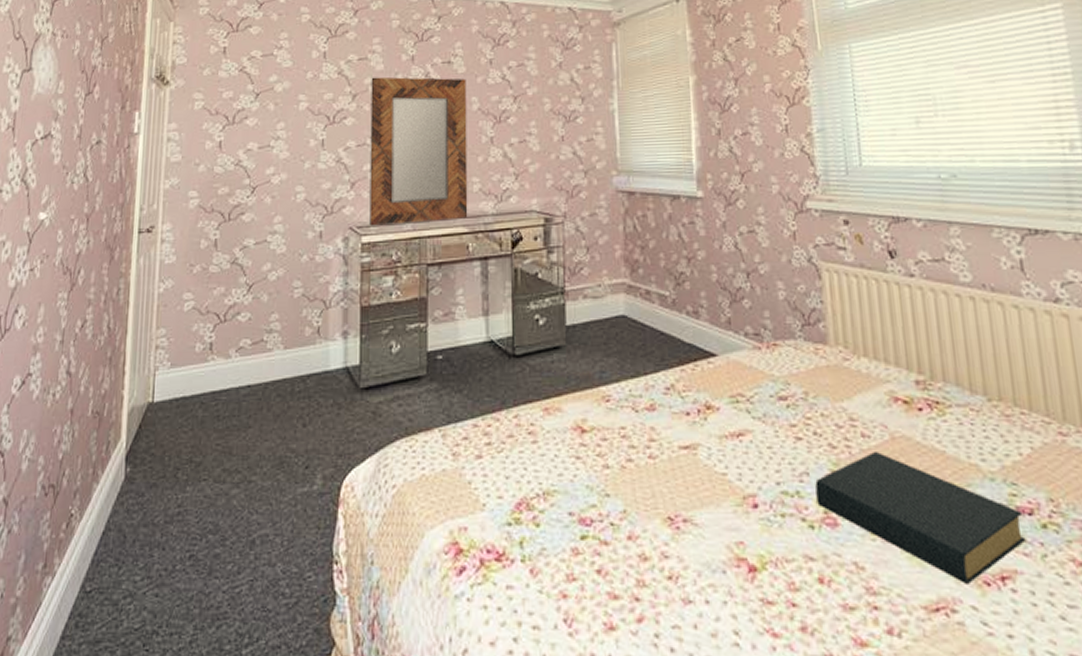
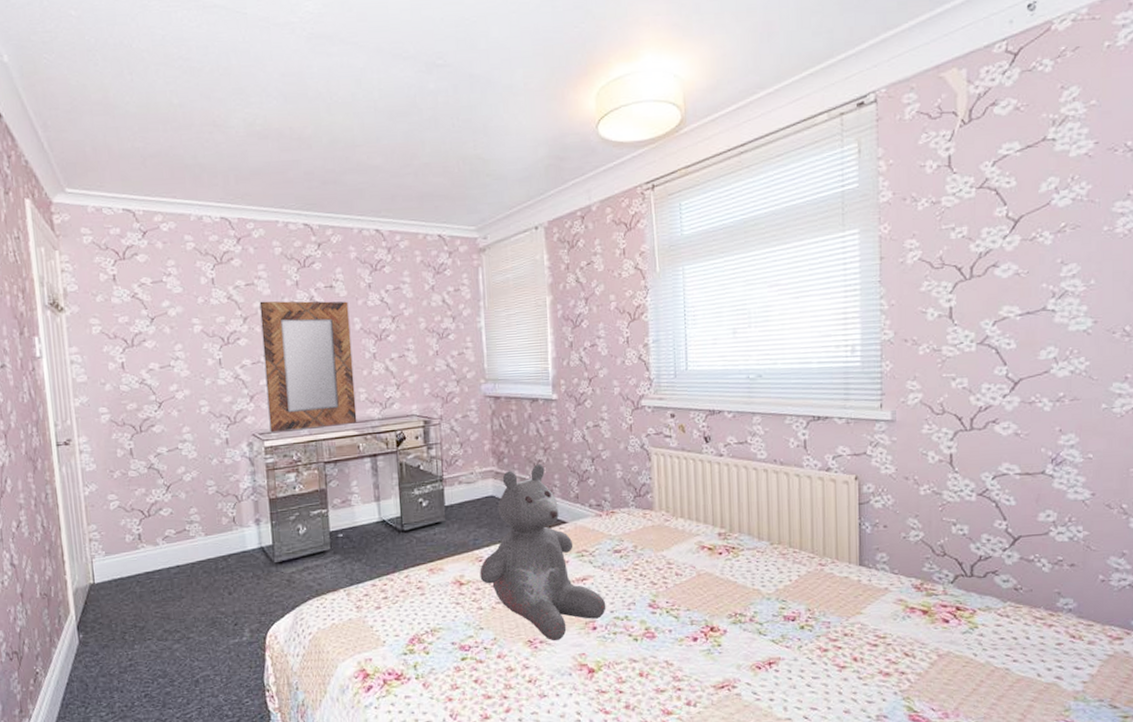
teddy bear: none [606,277,771,521] -> present [480,464,606,641]
hardback book: present [815,450,1026,584] -> none [640,584,789,669]

